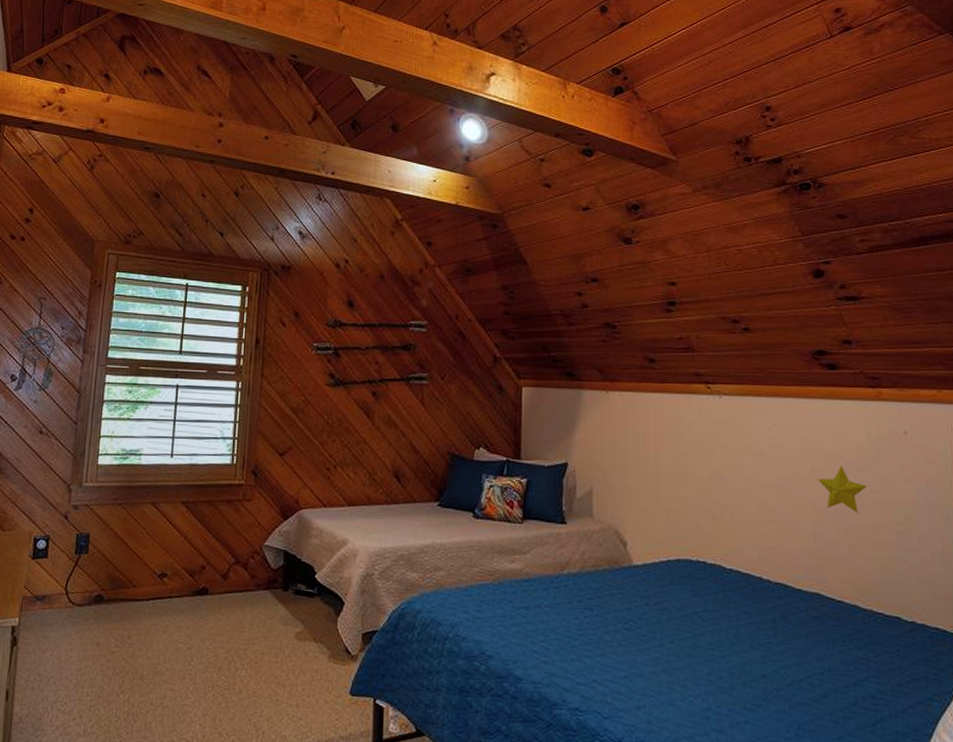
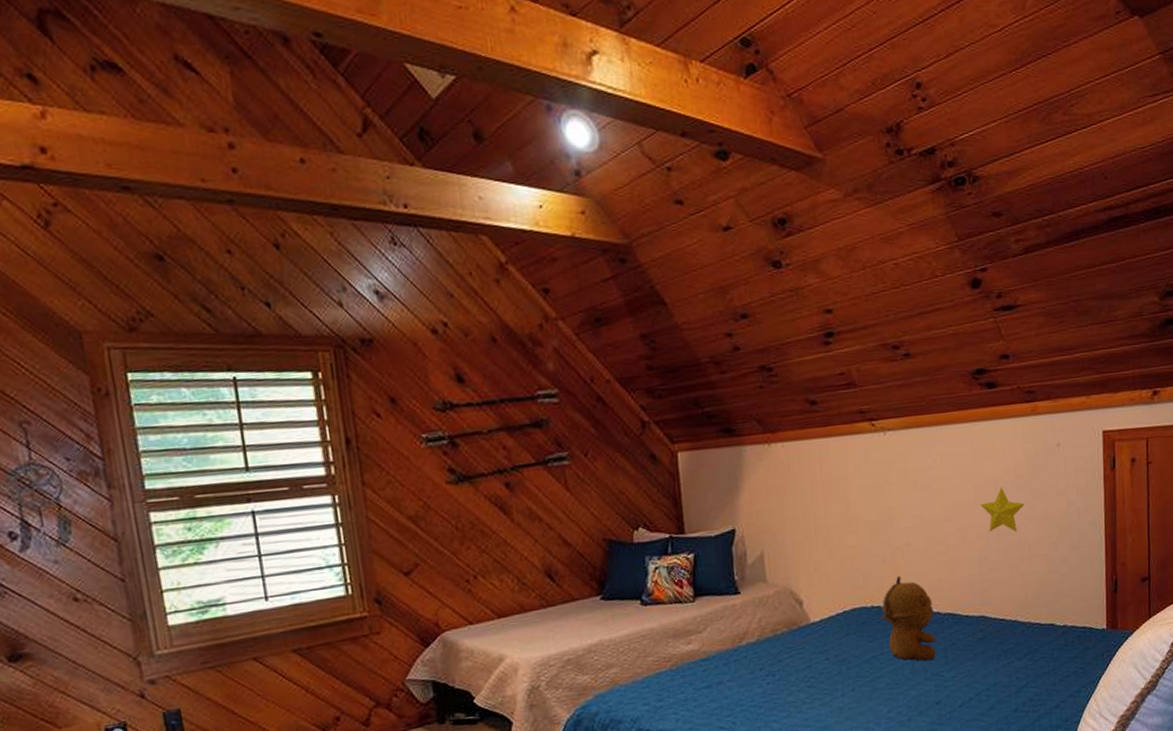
stuffed bear: none [704,535,765,628] -> present [879,576,936,661]

